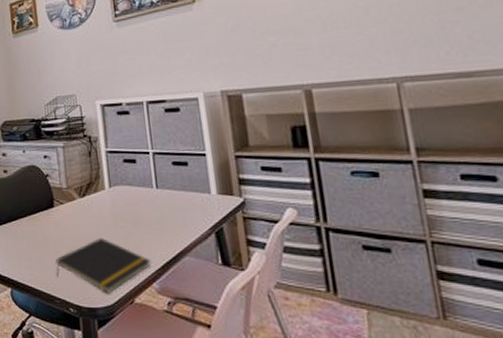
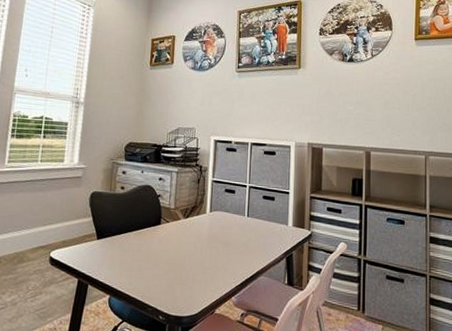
notepad: present [55,238,151,294] -> none [152,255,234,304]

